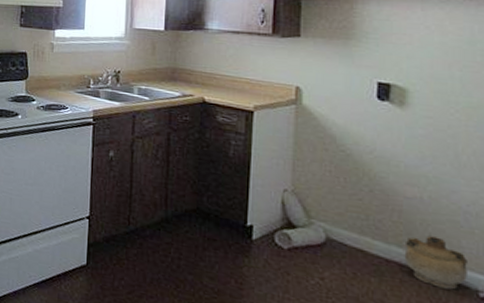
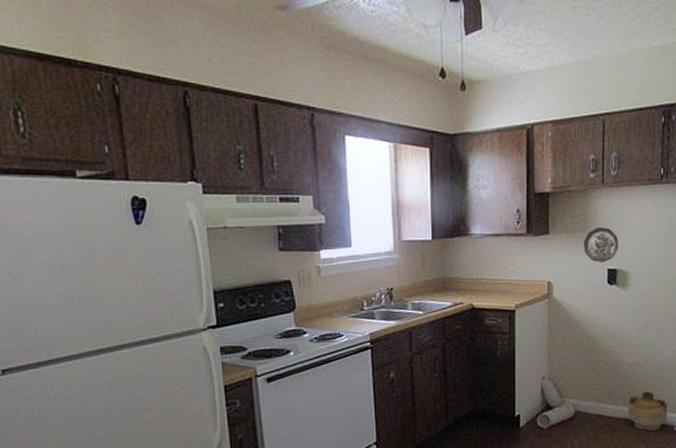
decorative plate: none [344,35,394,74] -> present [583,227,619,262]

